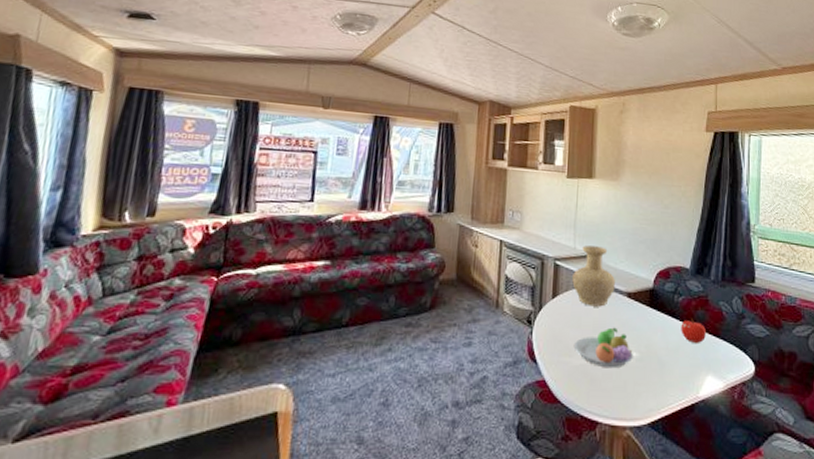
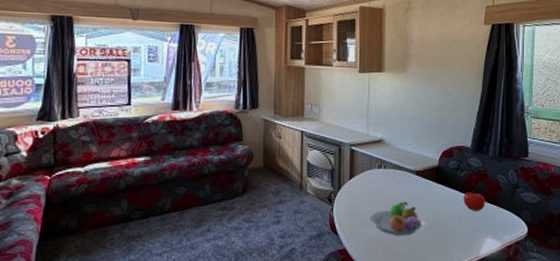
vase: present [572,245,615,307] -> none [367,132,405,184]

